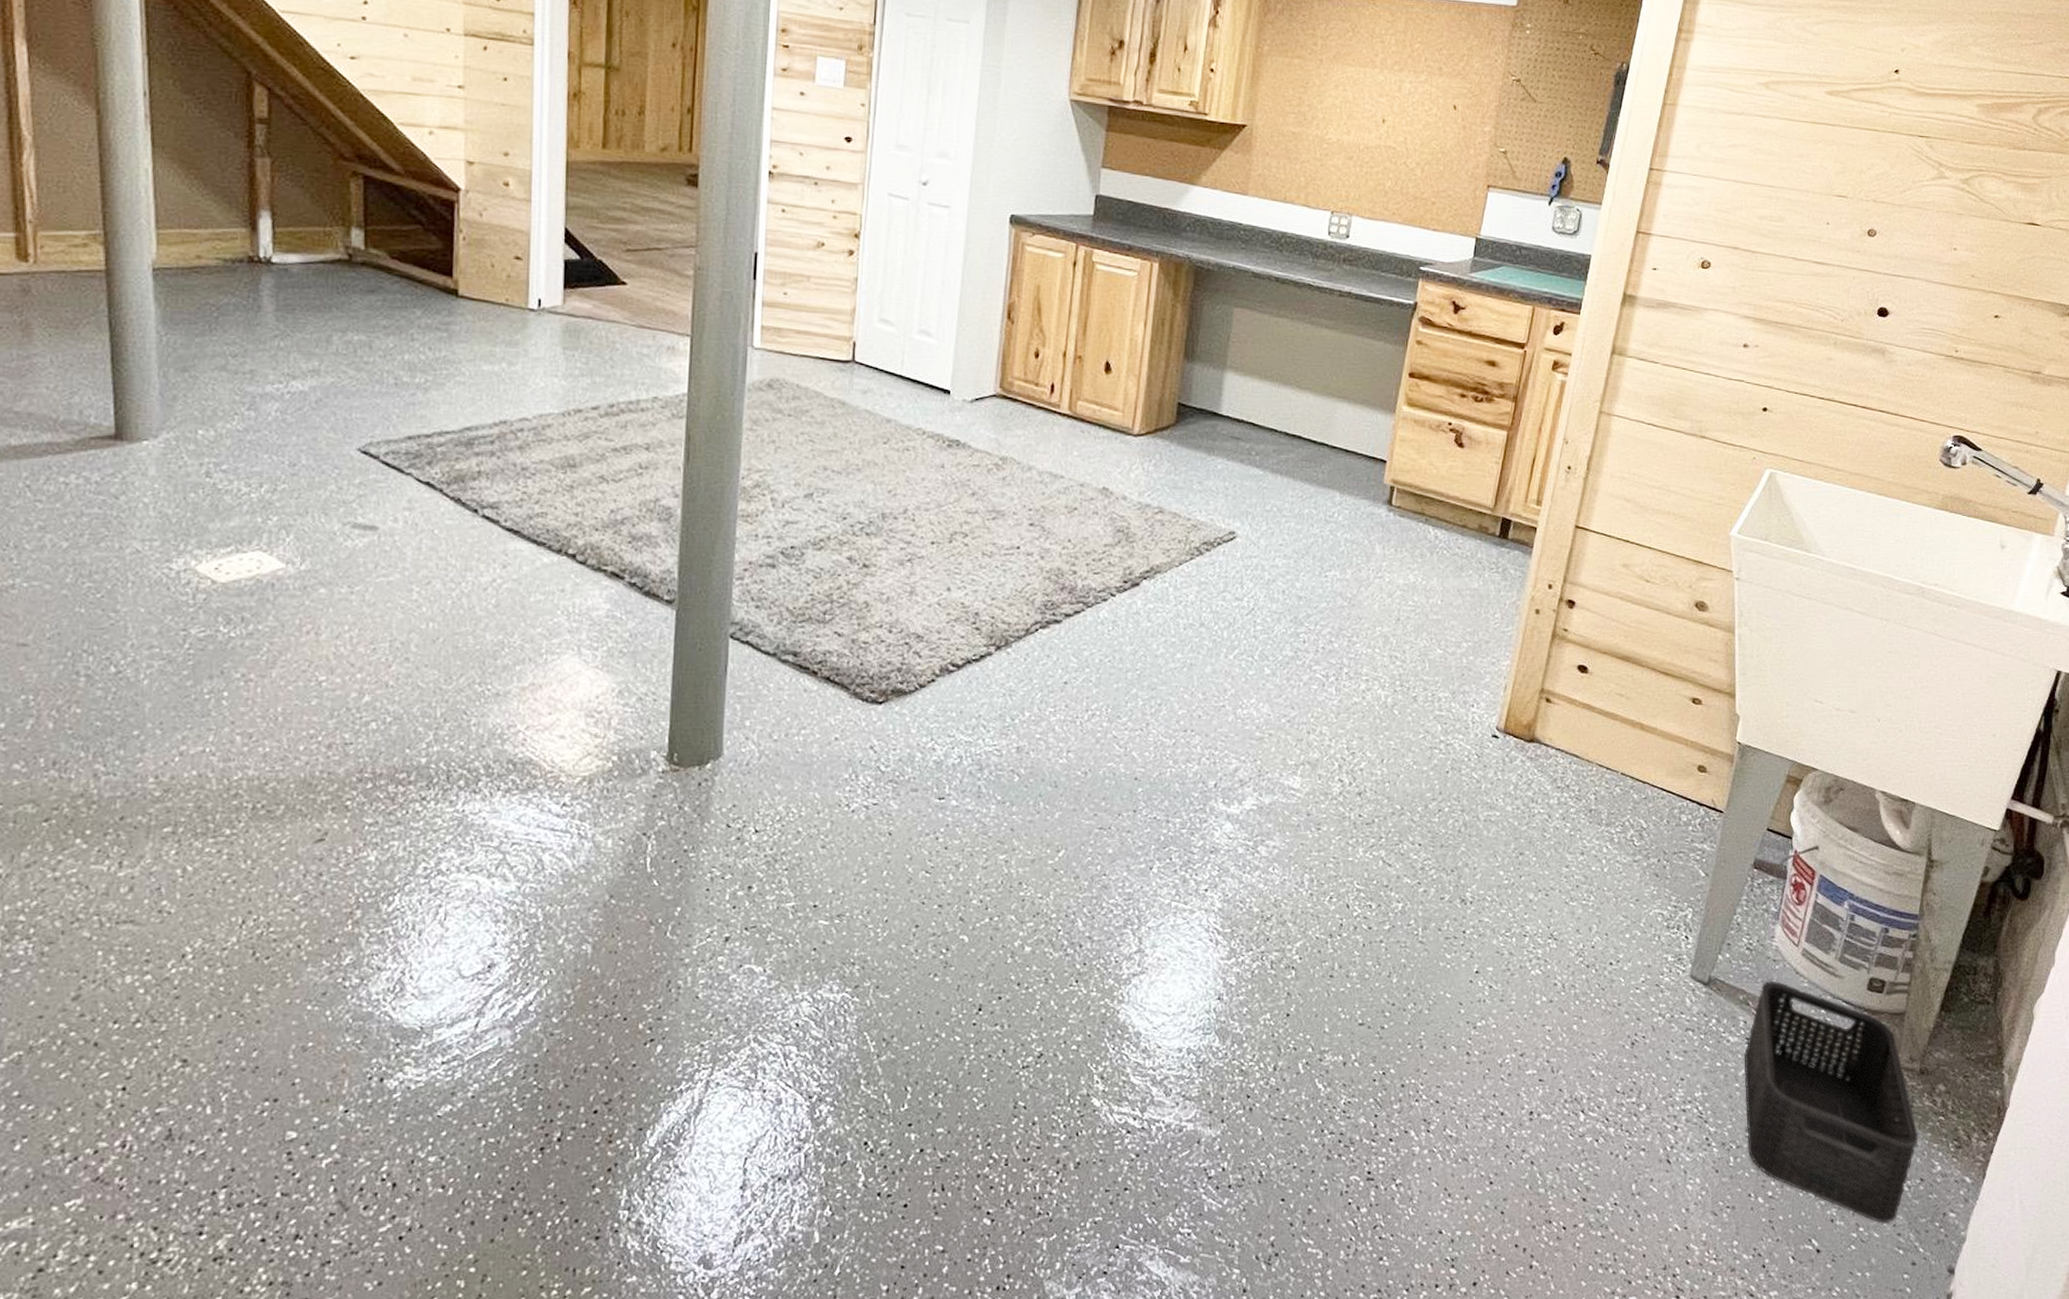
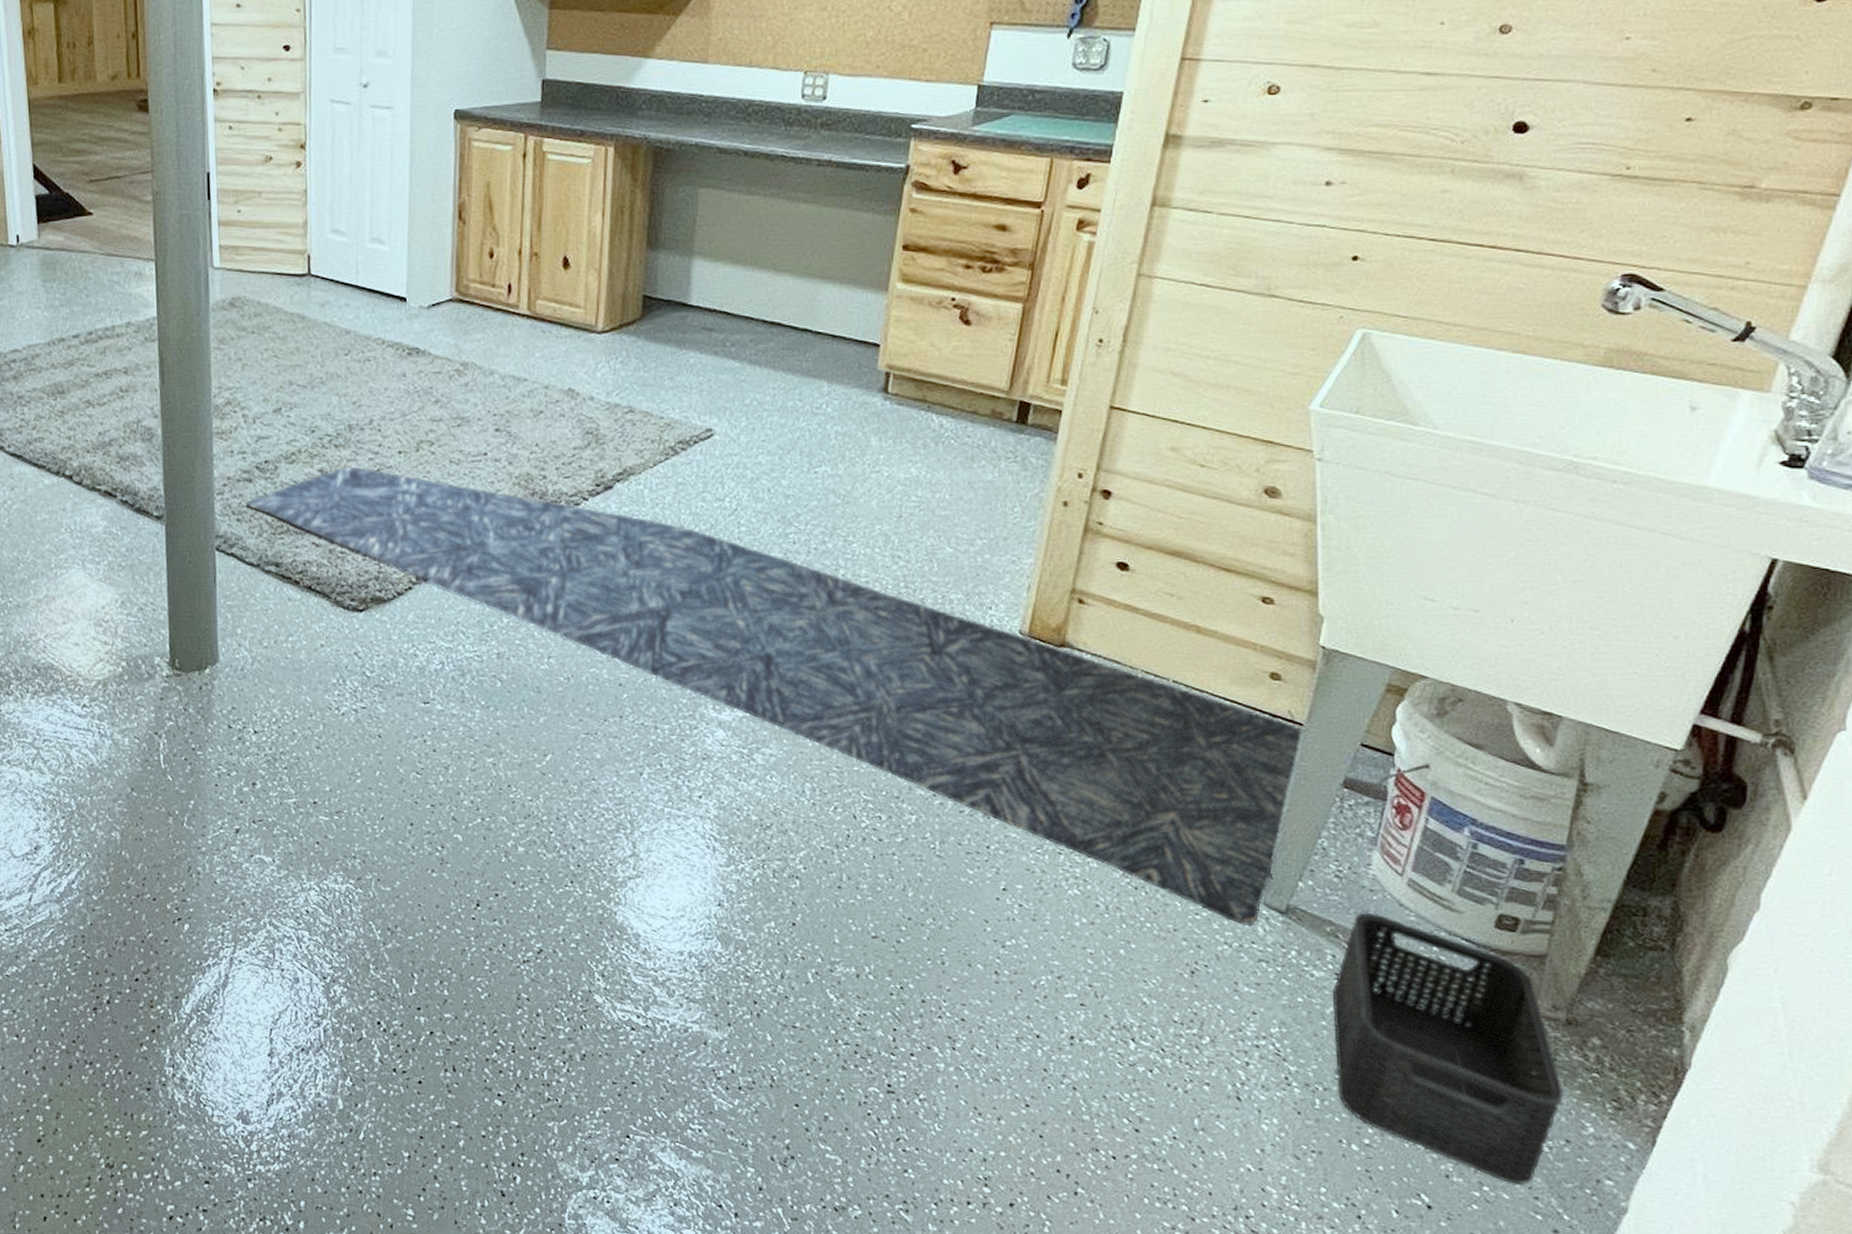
rug: none [767,555,1724,998] -> present [246,466,1305,927]

